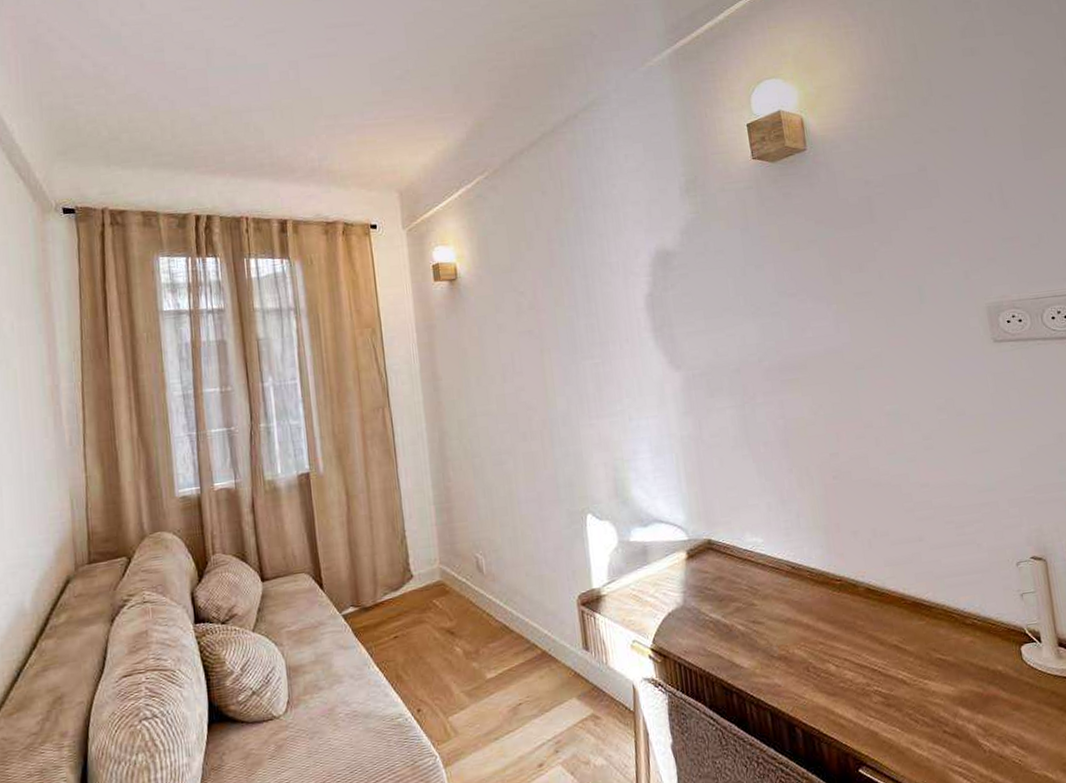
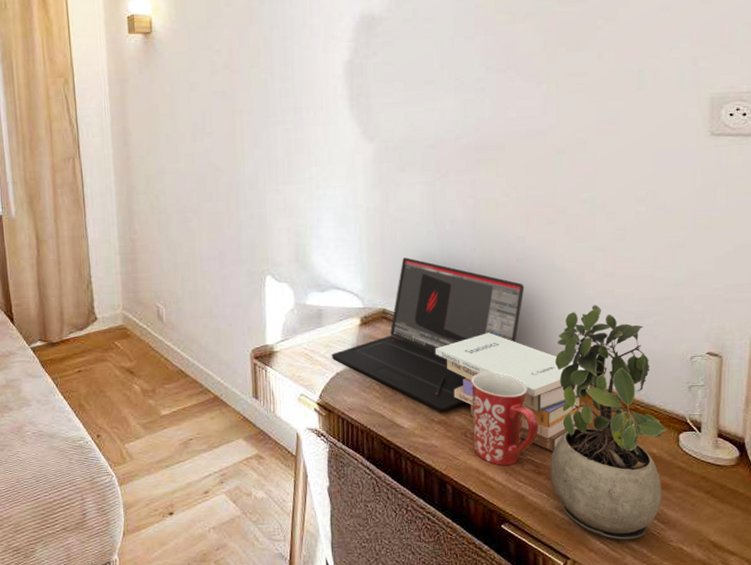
laptop: none [661,483,845,647] -> present [331,257,525,412]
books: none [765,555,925,680] -> present [435,332,590,452]
mug: none [805,597,881,701] -> present [470,372,538,466]
potted plant: none [885,517,1017,774] -> present [550,305,668,541]

